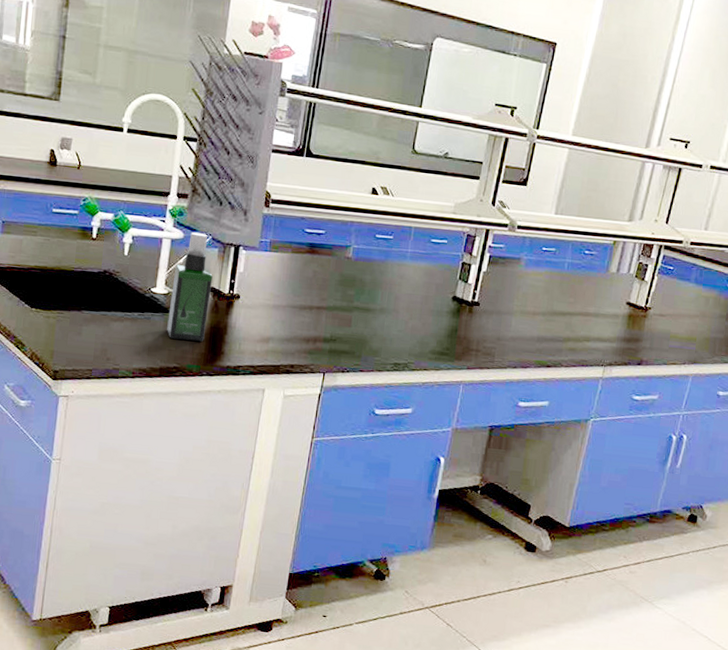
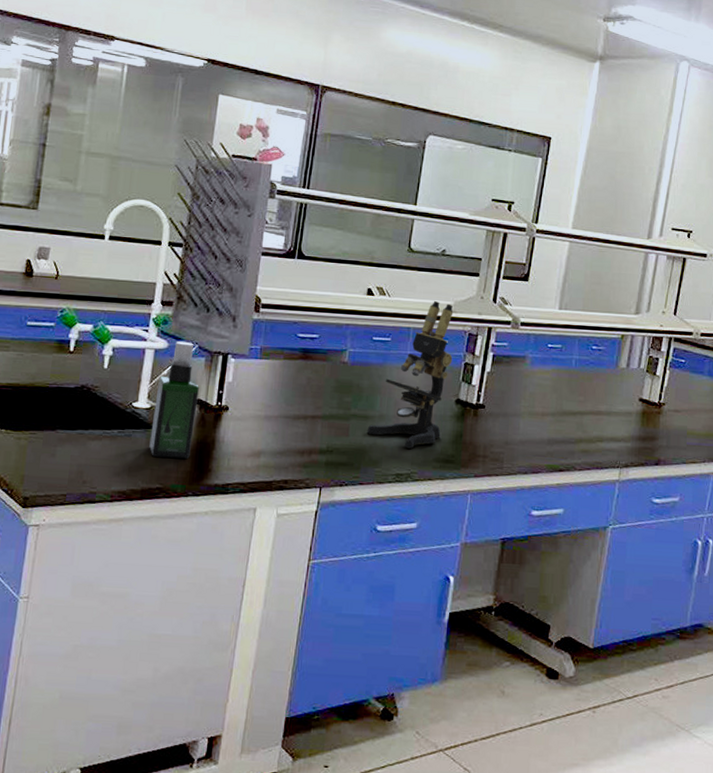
microscope: none [368,201,454,341] -> present [367,300,454,449]

